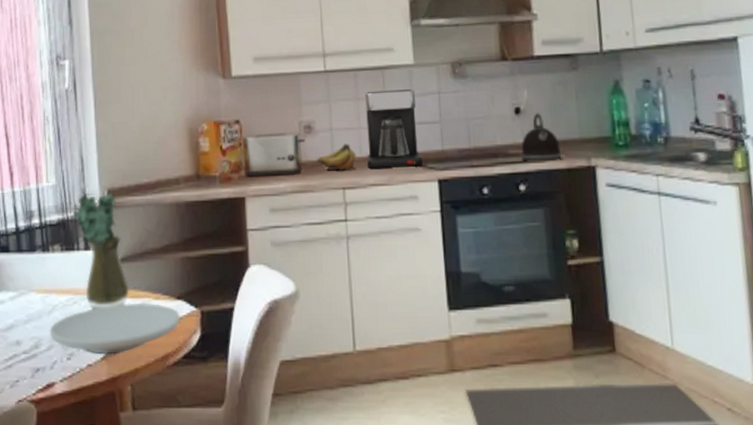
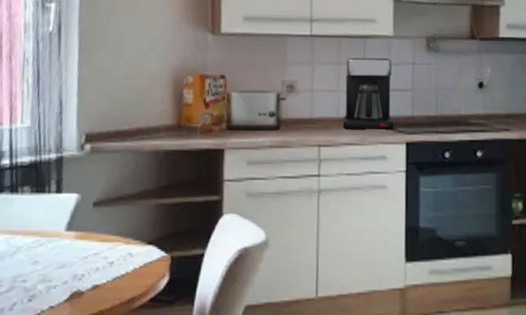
plate: present [49,302,180,354] -> none [11,246,150,296]
vase: present [72,189,130,310] -> none [46,132,100,252]
fruit: present [317,143,356,171] -> none [296,104,333,129]
kettle: present [520,113,562,162] -> none [480,88,515,132]

